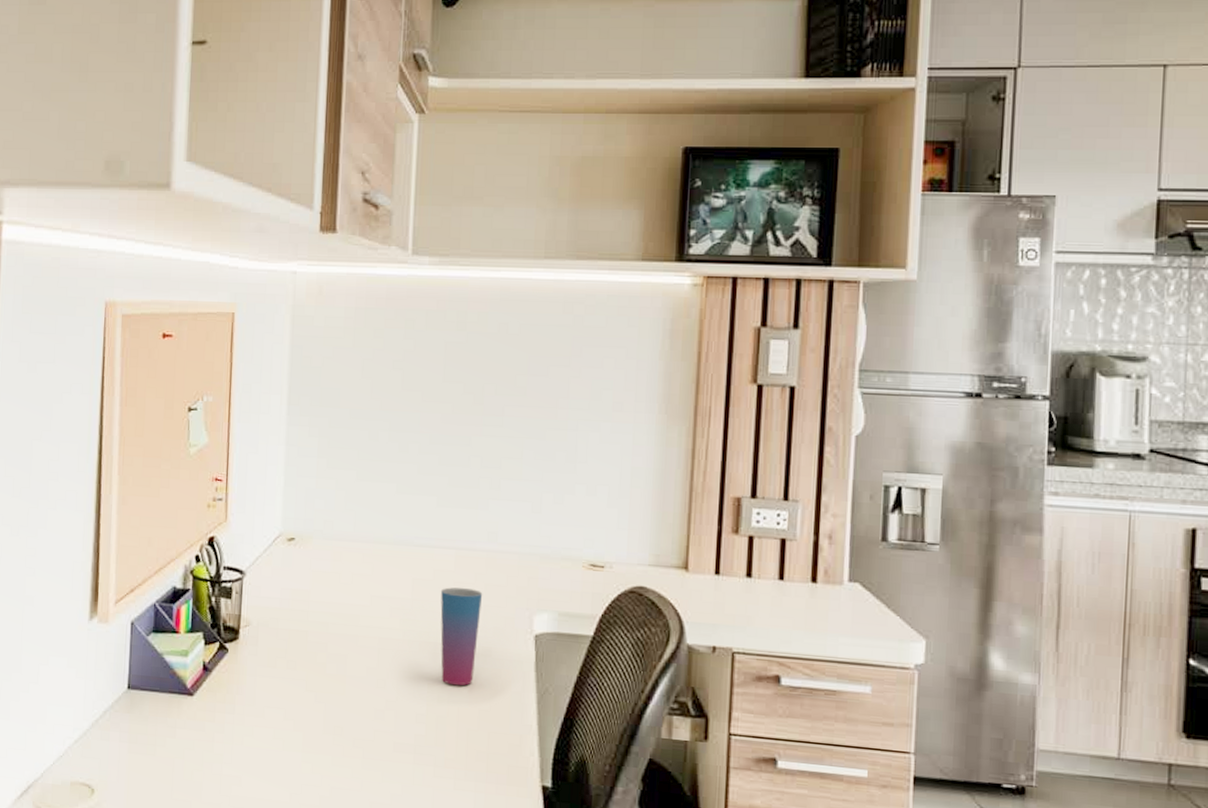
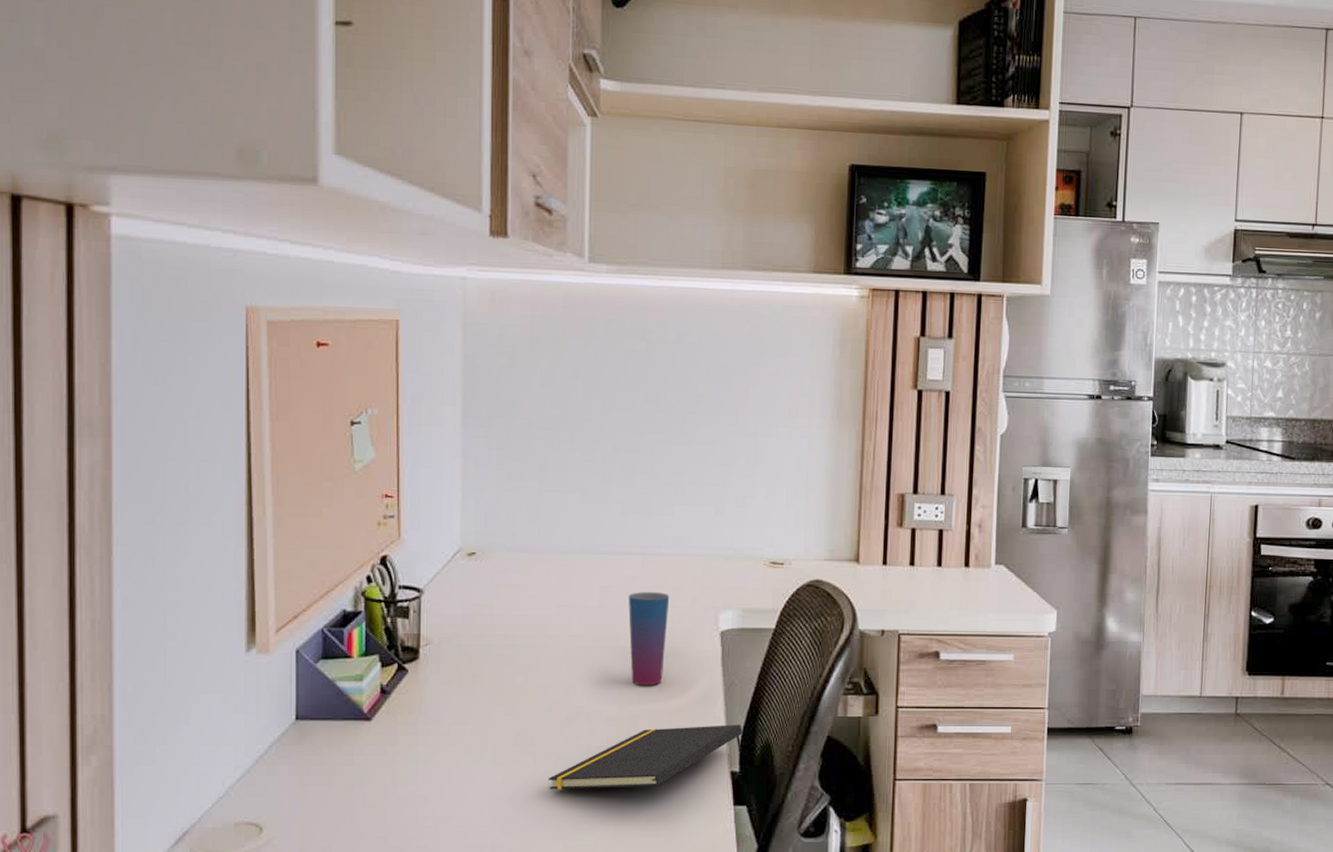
notepad: none [355,731,556,793] -> present [548,725,742,790]

